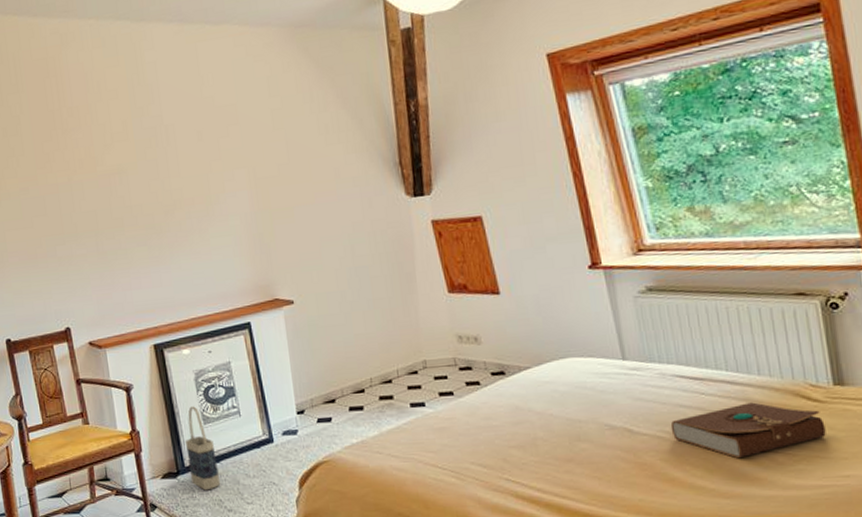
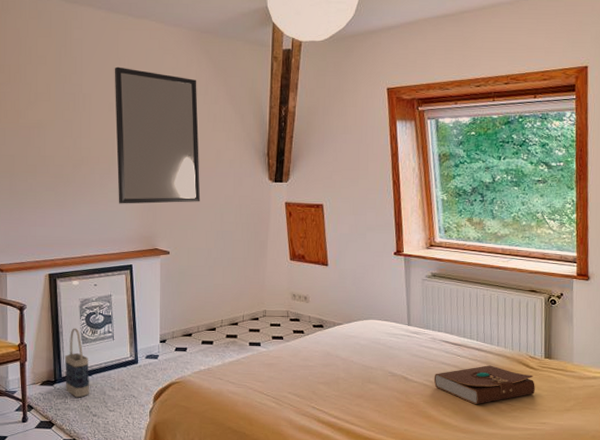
home mirror: none [197,85,323,251] -> present [114,66,201,204]

